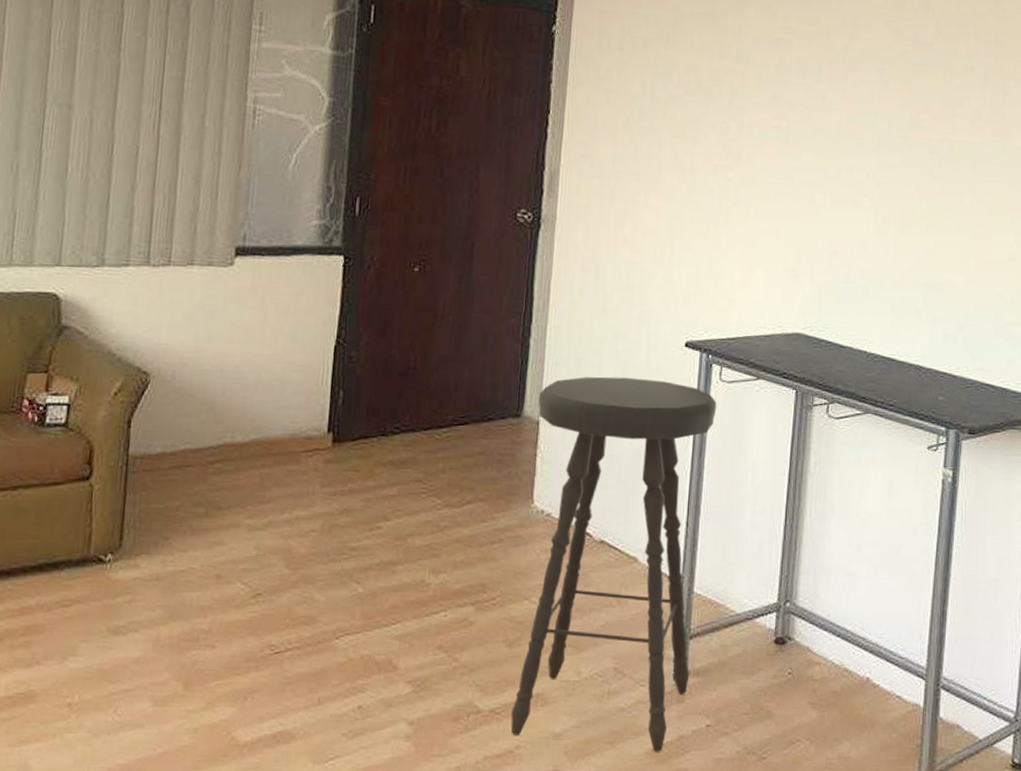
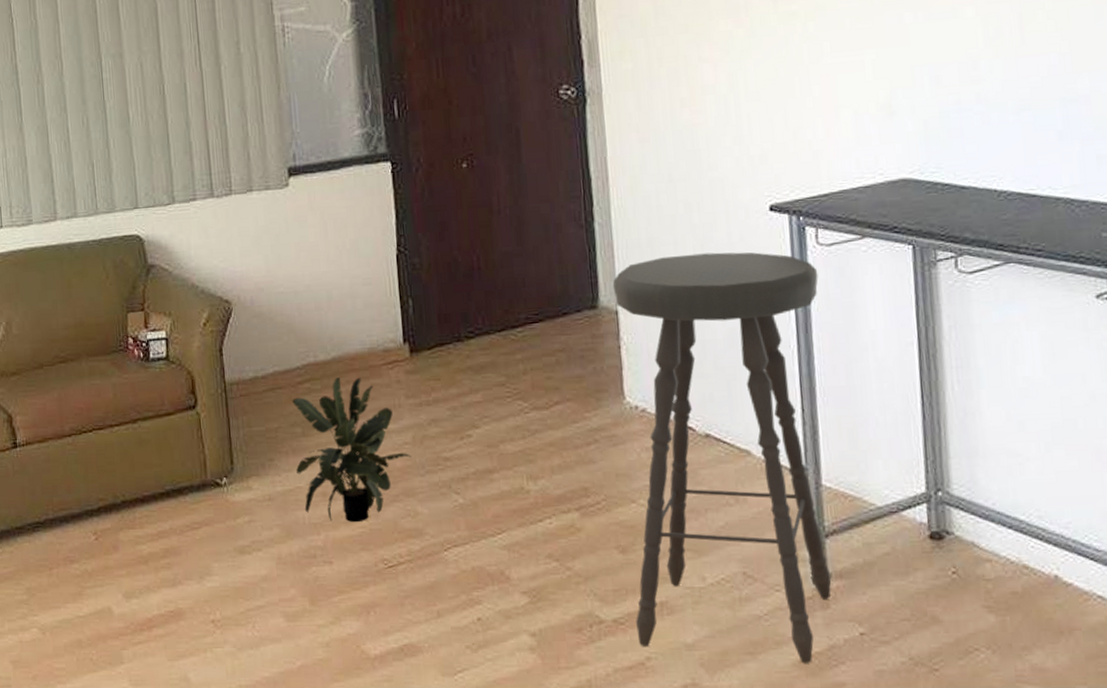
potted plant: none [191,460,317,606] -> present [291,377,411,522]

